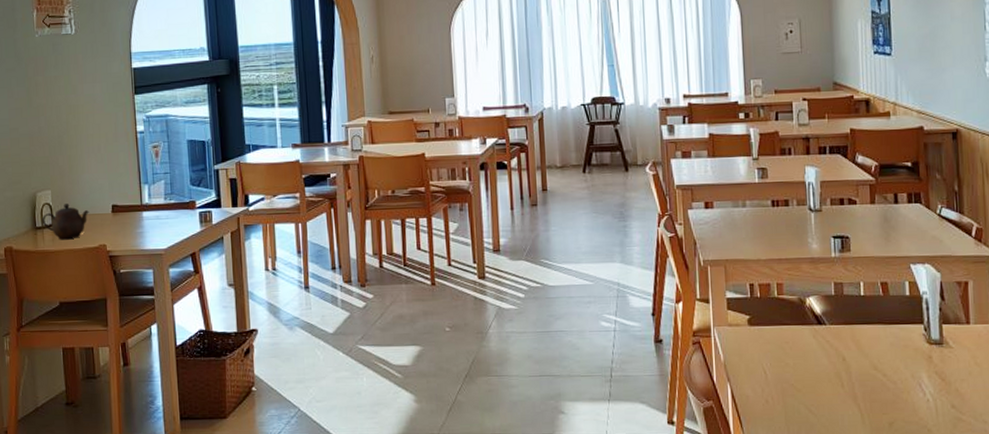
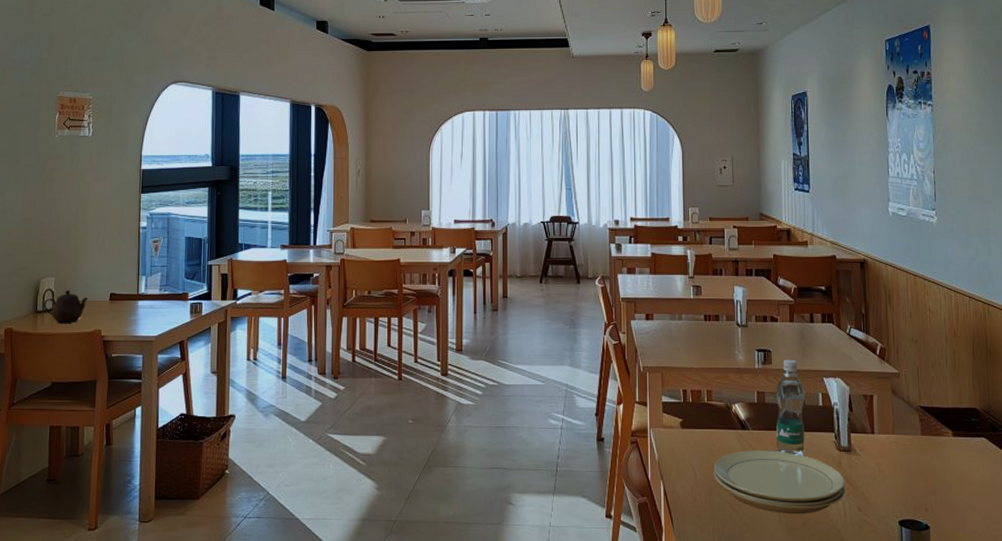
plate: none [786,346,938,414] -> present [713,450,846,514]
bottle: none [856,245,890,352] -> present [775,359,805,457]

